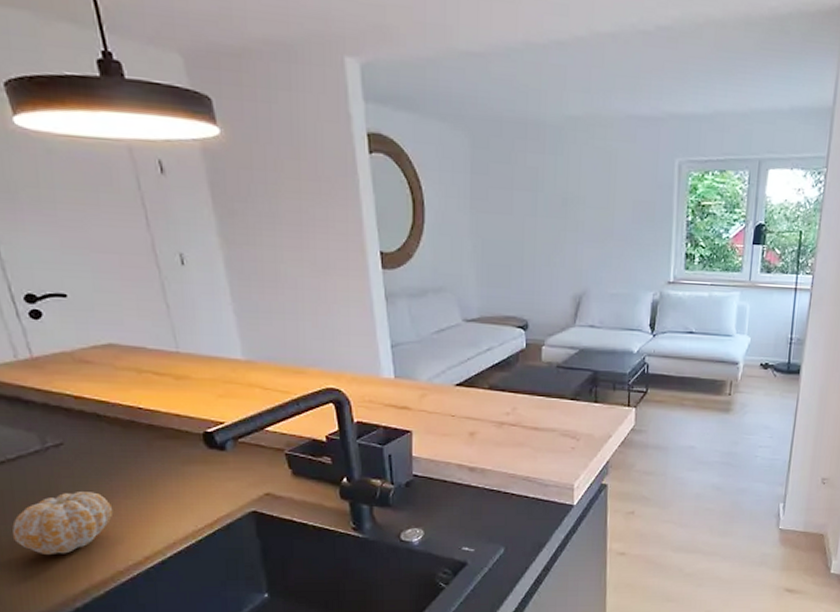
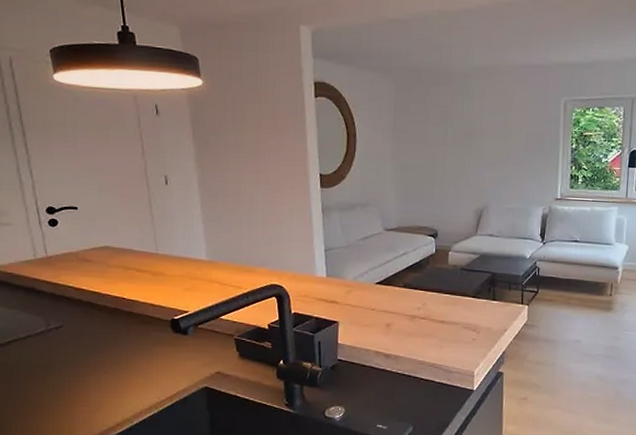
fruit: present [12,492,114,556] -> none [15,366,95,419]

